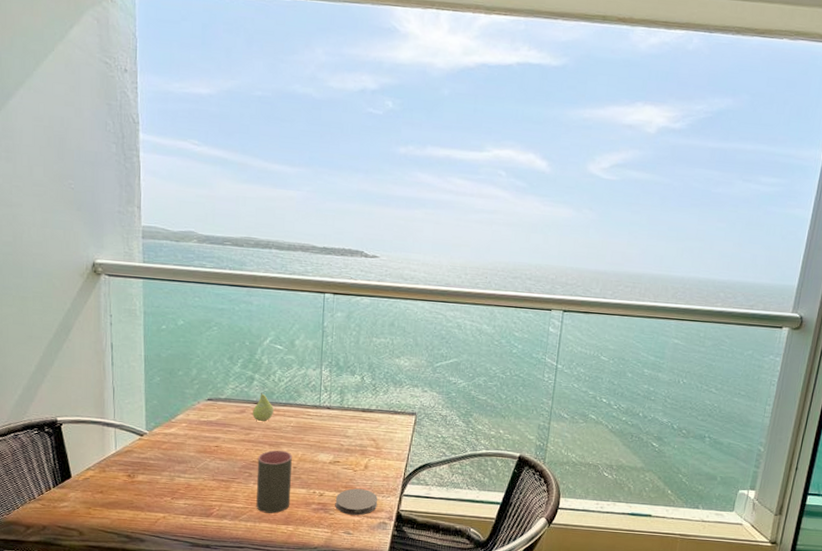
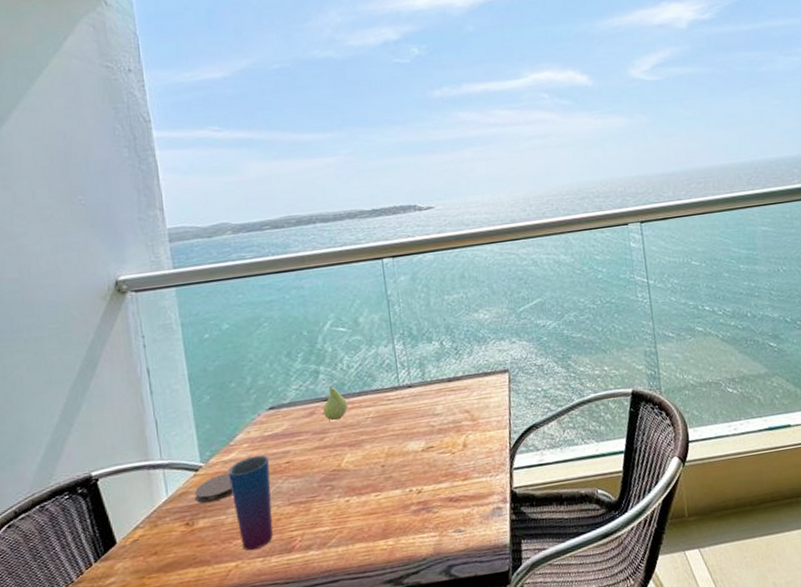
coaster: none [138,443,169,464] -> present [195,473,234,504]
cup: none [167,434,201,509] -> present [228,455,273,551]
cup: present [256,449,292,514] -> none [338,448,386,531]
coaster: present [335,488,378,516] -> none [436,472,487,509]

